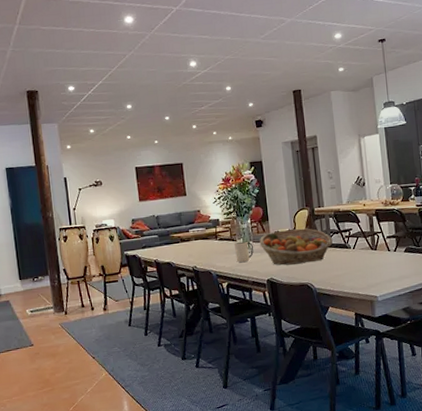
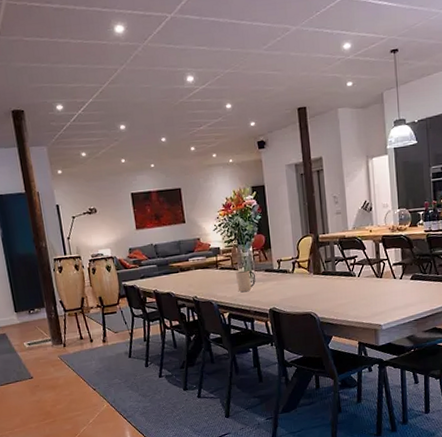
fruit basket: present [259,228,333,265] -> none [261,256,337,295]

